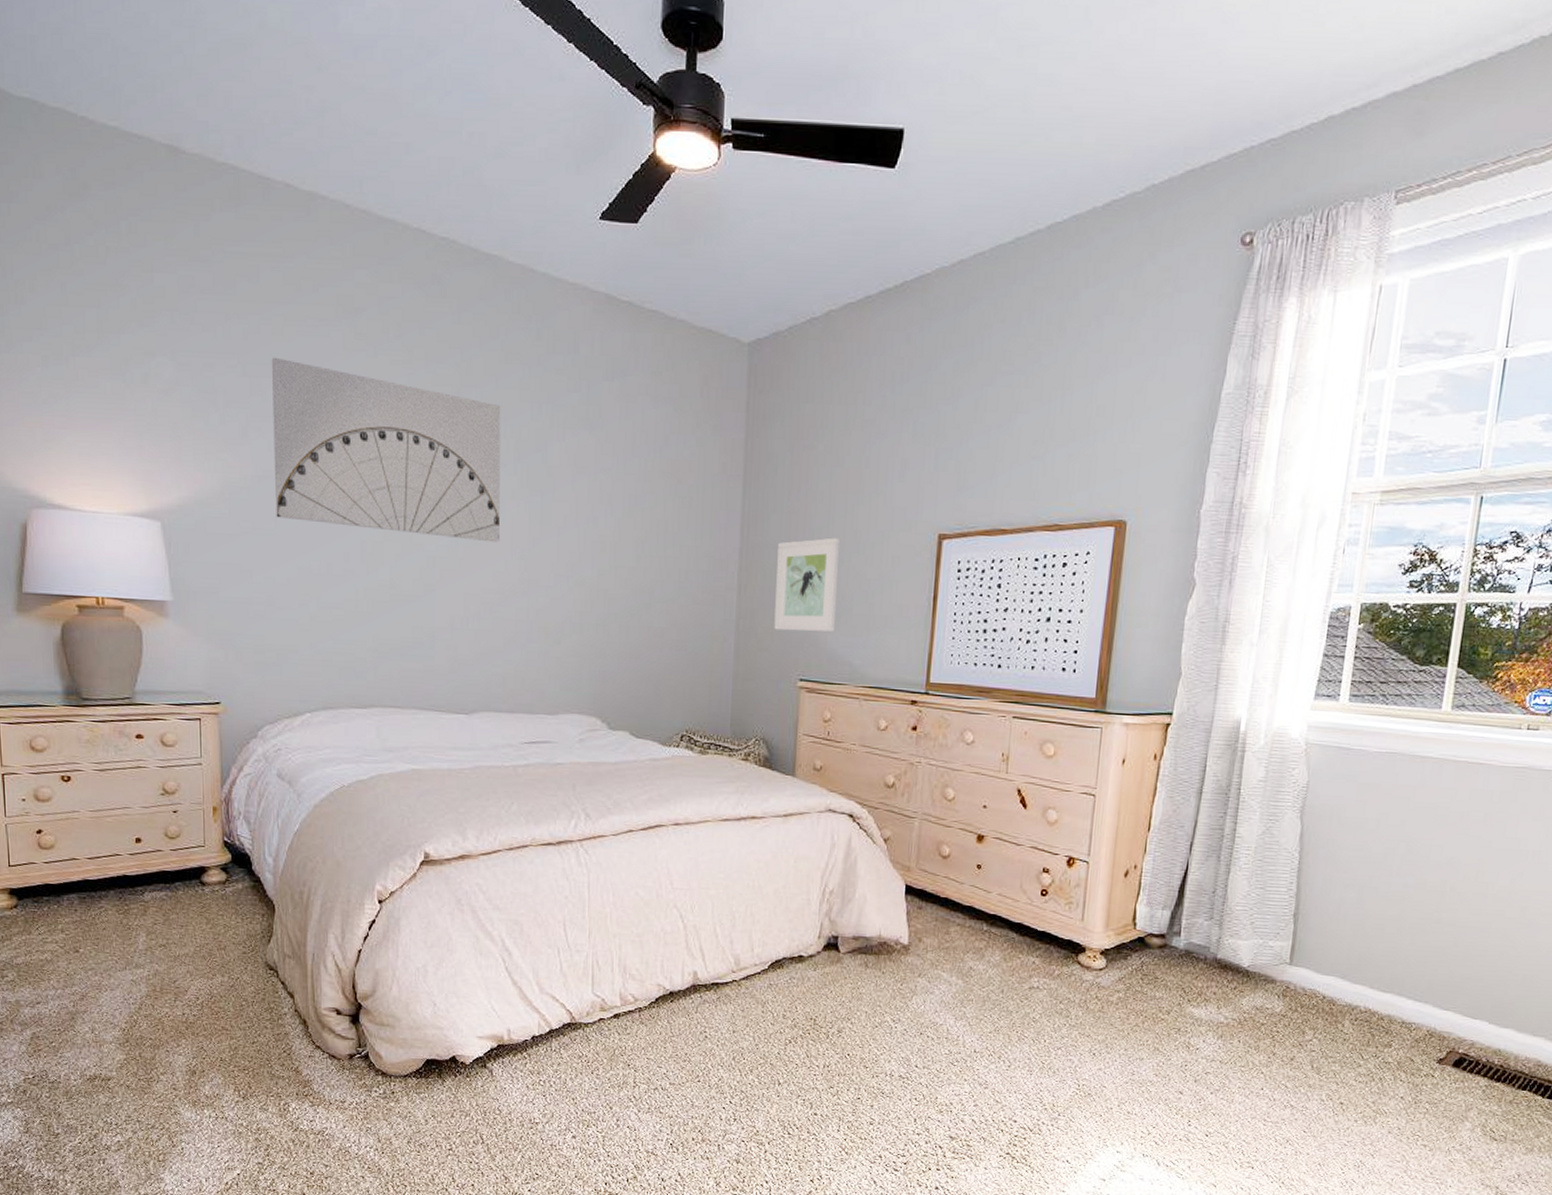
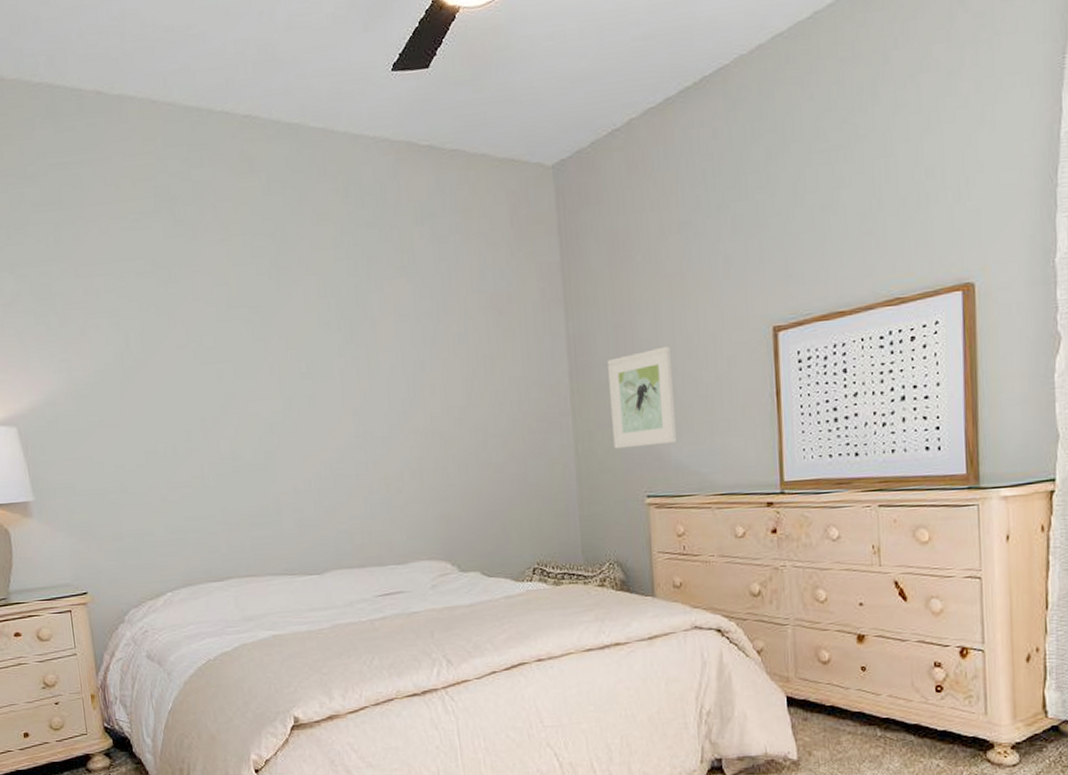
wall art: present [271,357,501,543] -> none [100,255,332,408]

